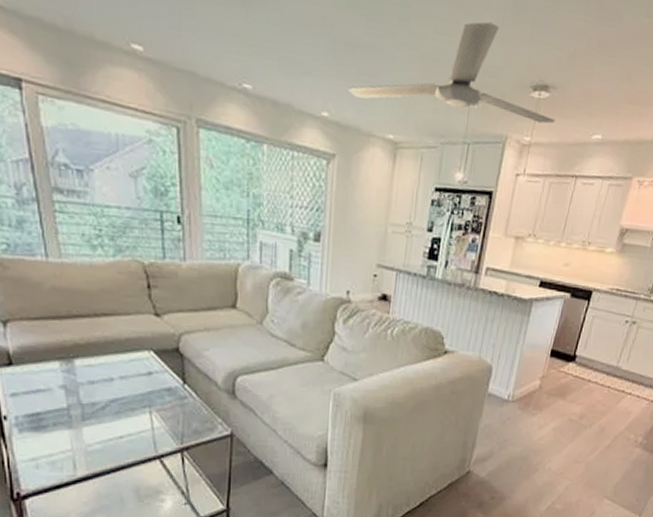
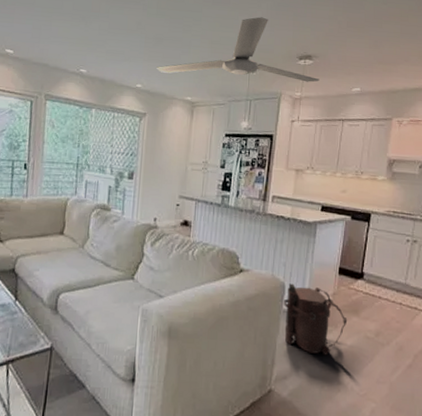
backpack: none [487,366,554,438] -> present [284,283,348,356]

